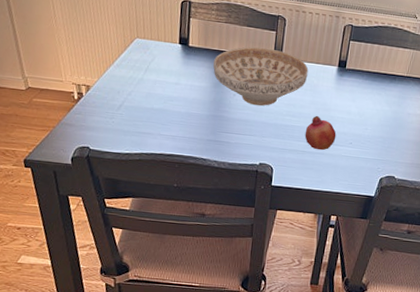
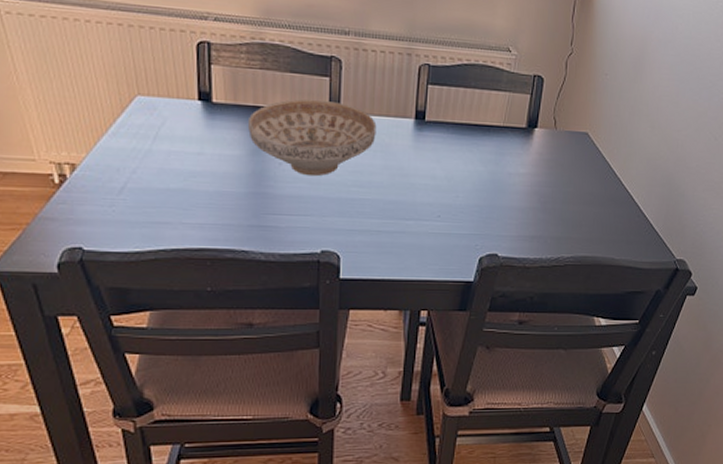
fruit: present [305,115,336,151] -> none [378,183,419,228]

